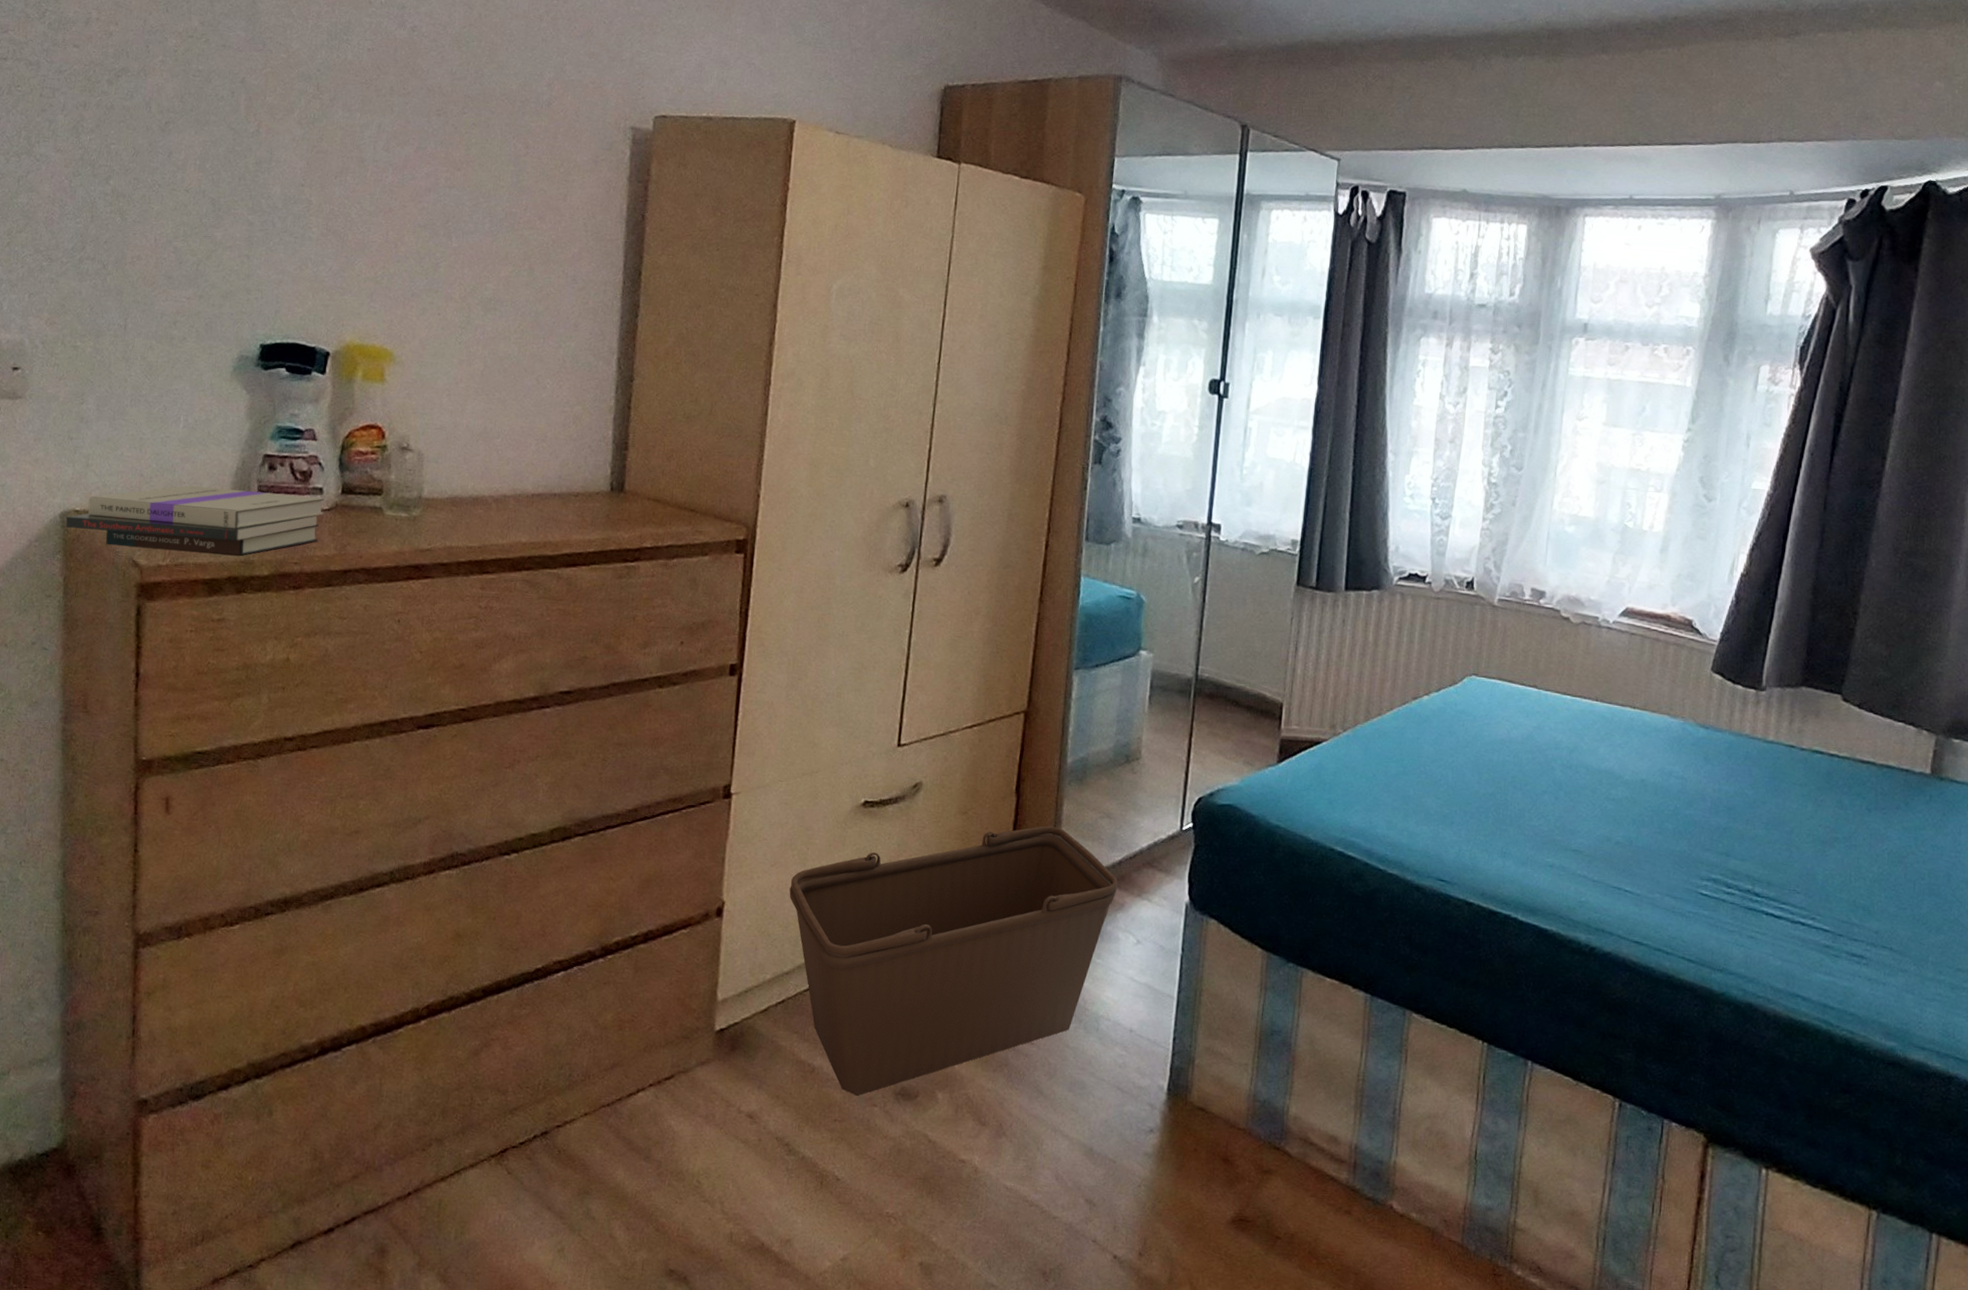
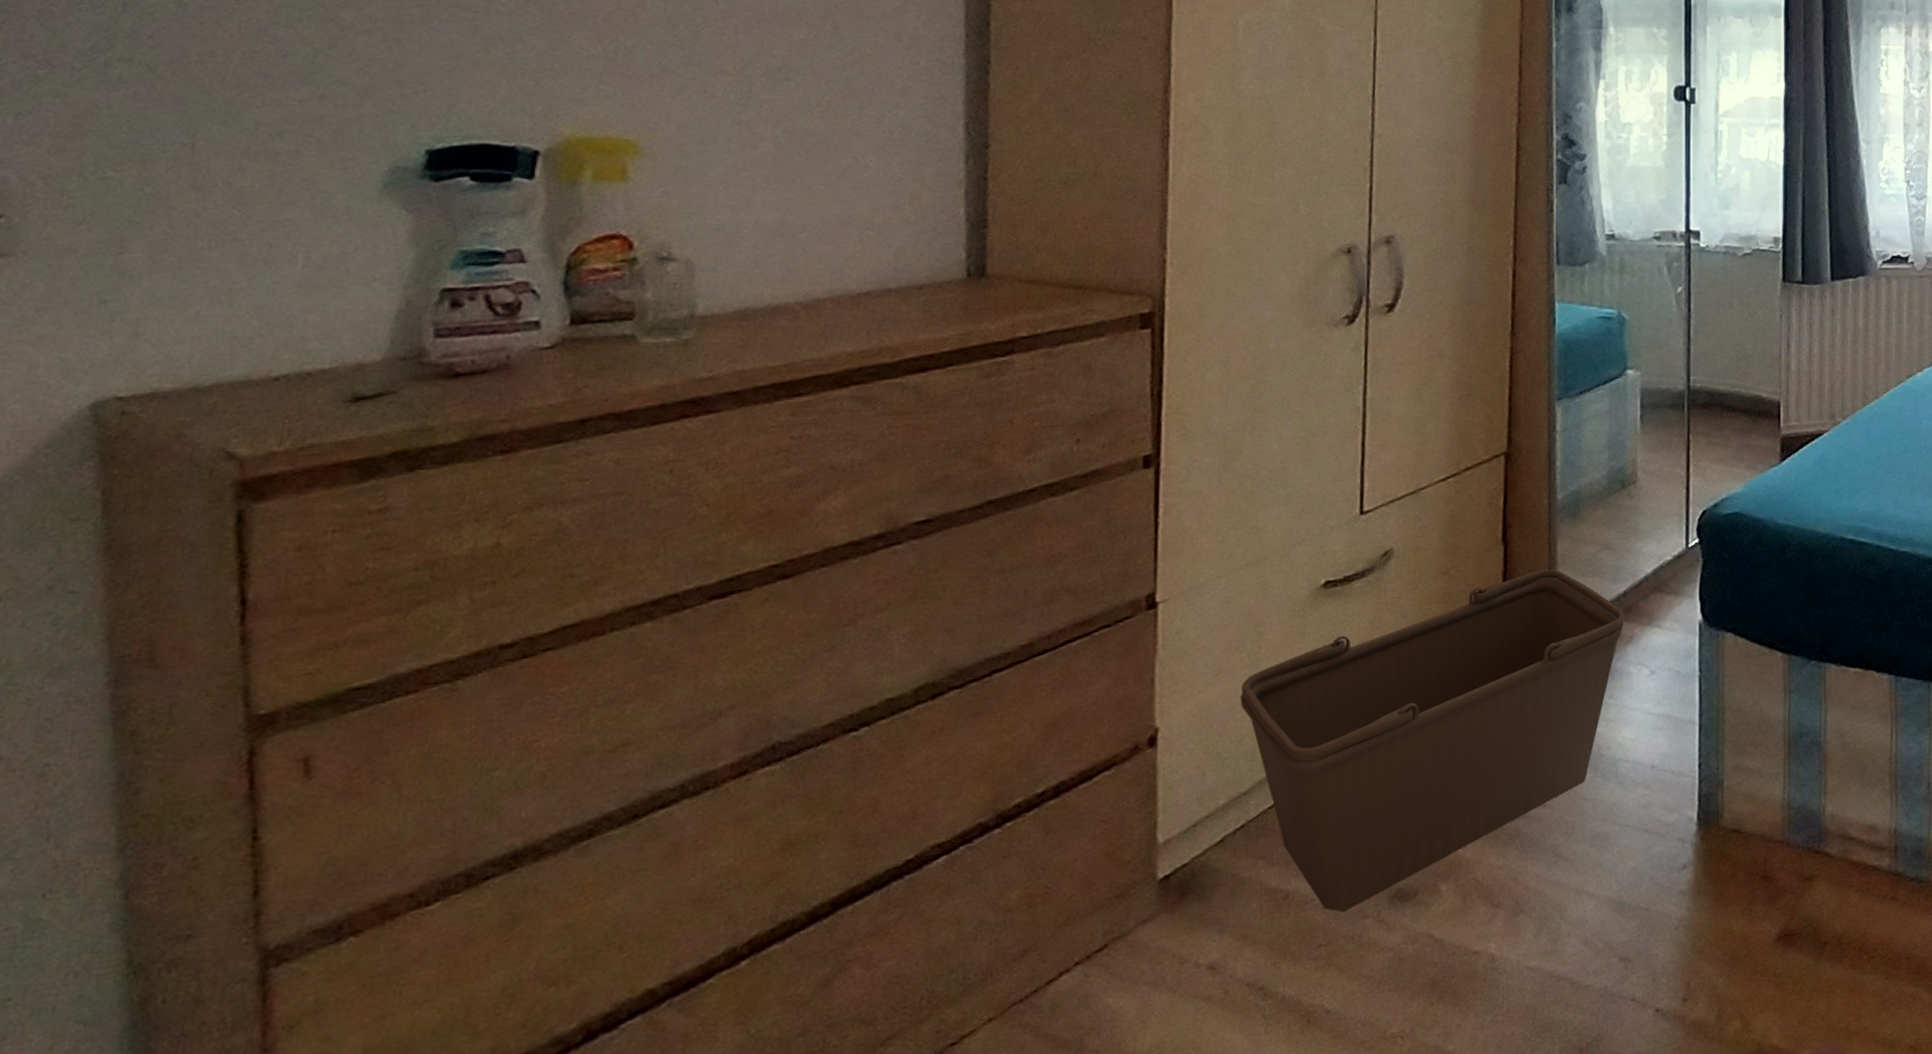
books: present [65,485,325,557] -> none [100,333,544,437]

